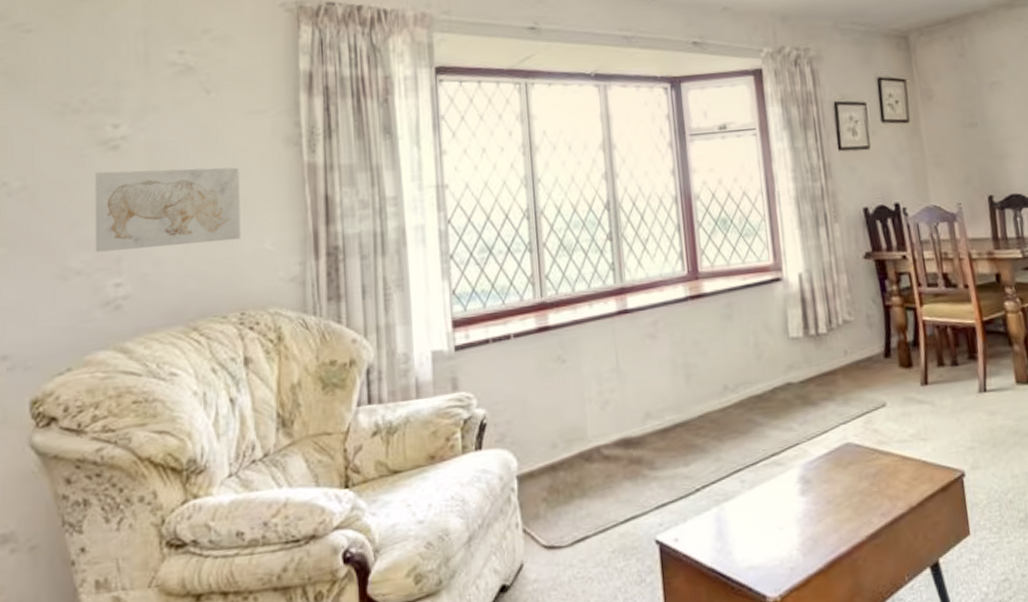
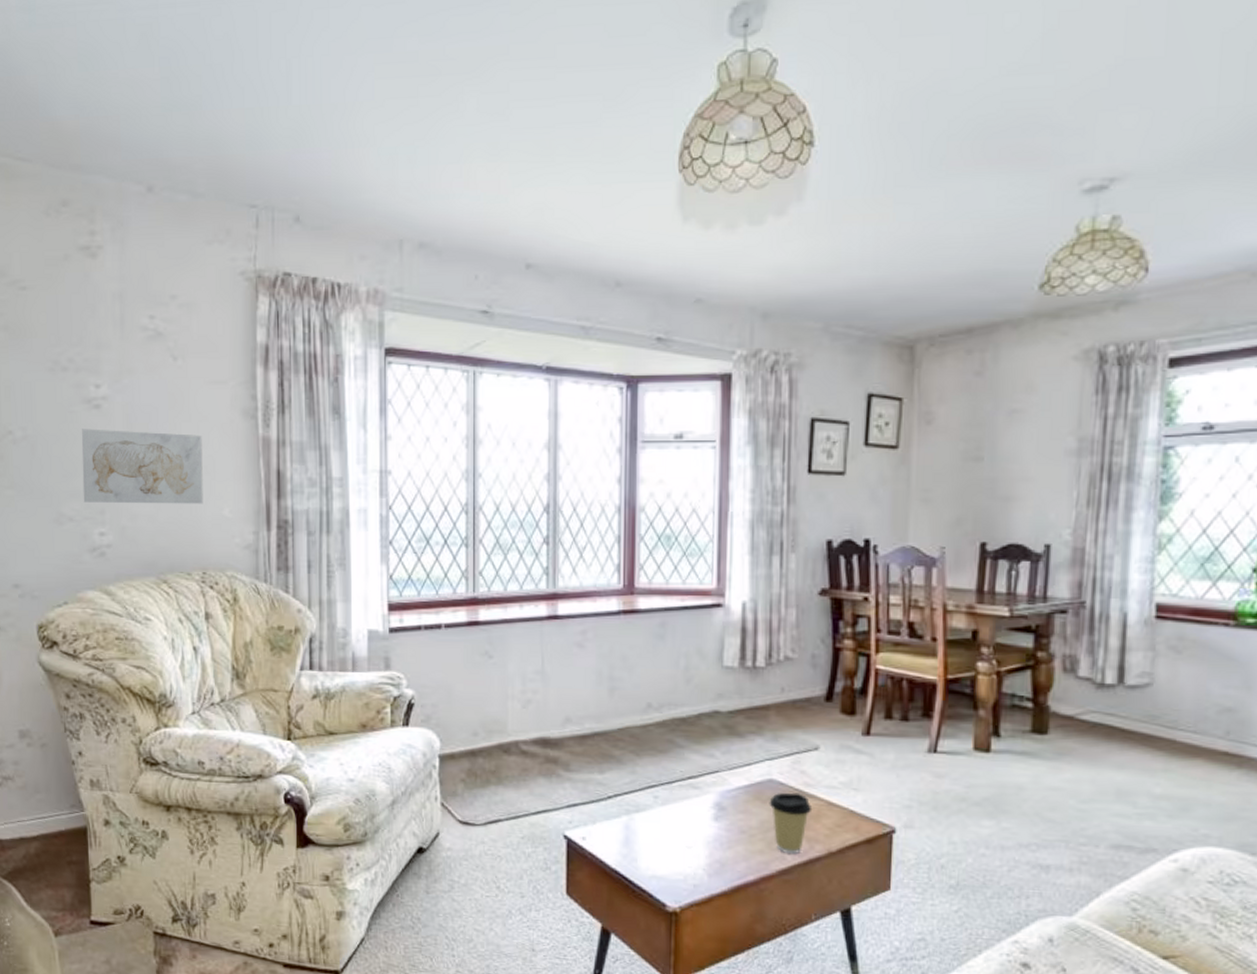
coffee cup: none [849,452,889,516] -> present [769,792,813,853]

